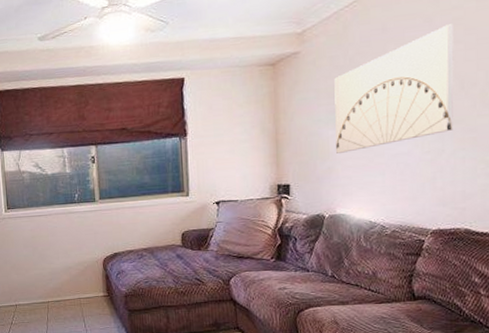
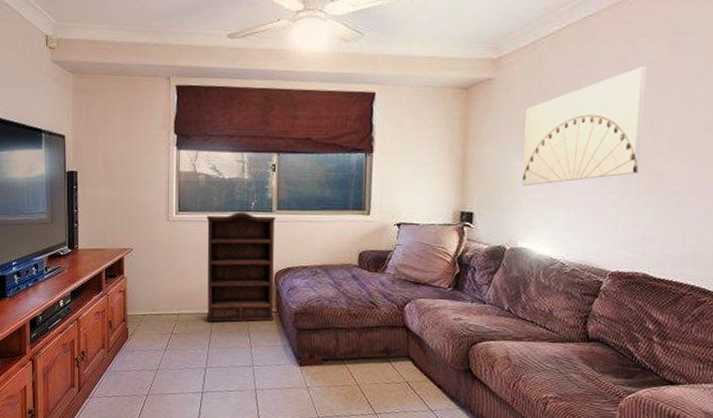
bookshelf: none [34,204,106,310] -> present [206,212,276,322]

